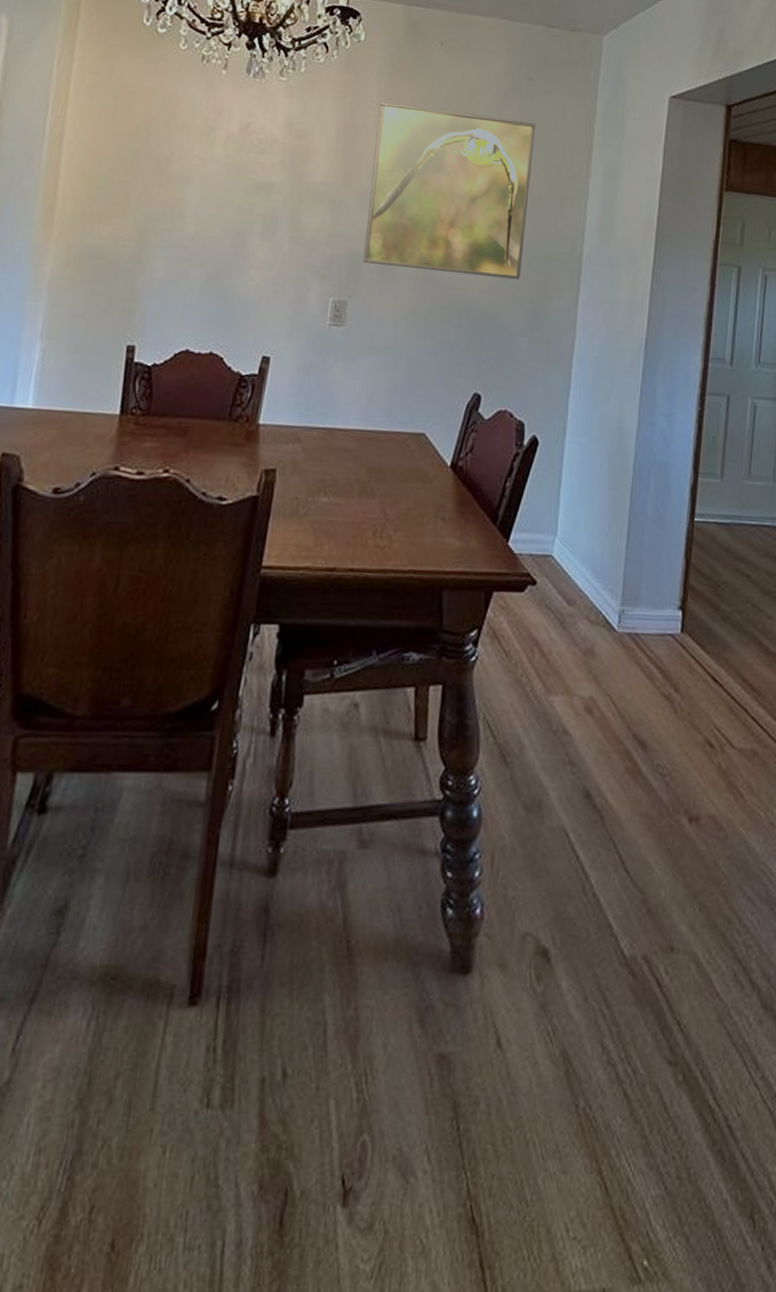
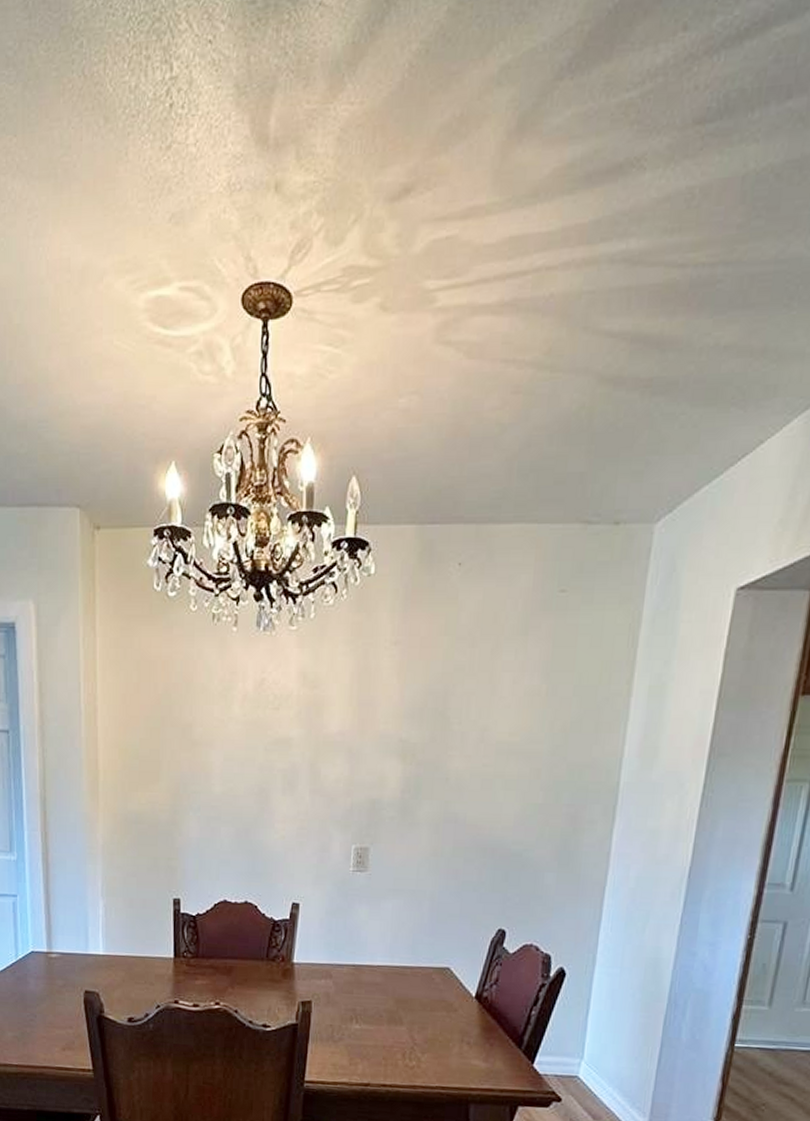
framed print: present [362,102,535,280] -> none [382,639,568,815]

